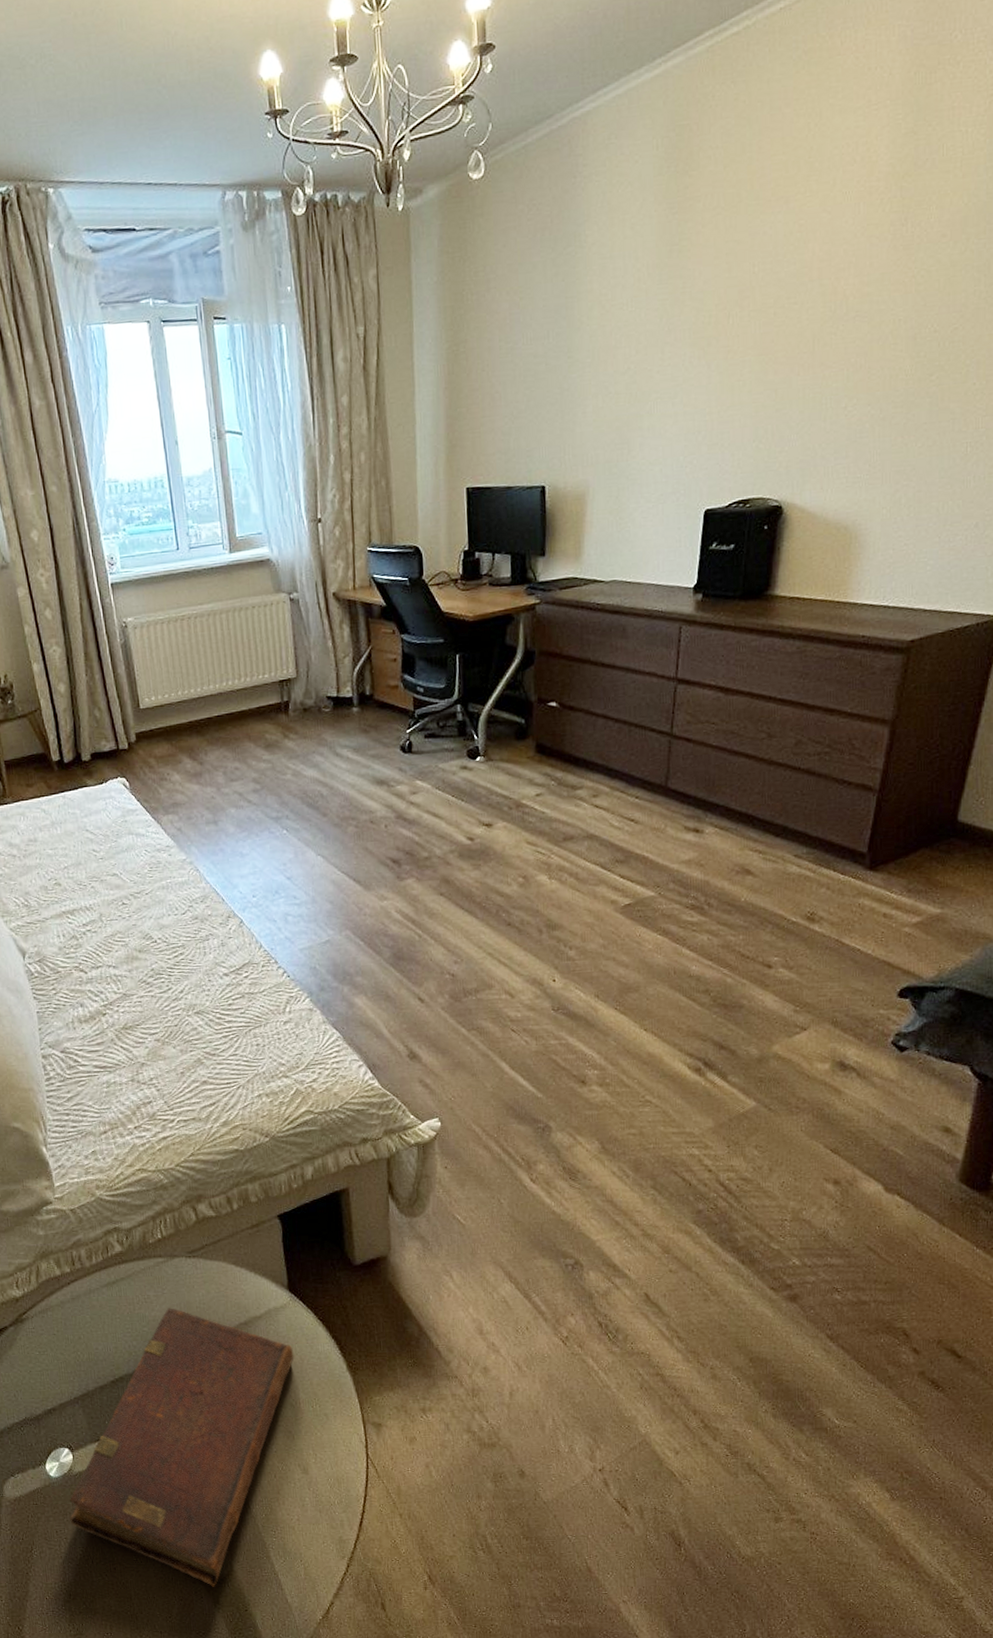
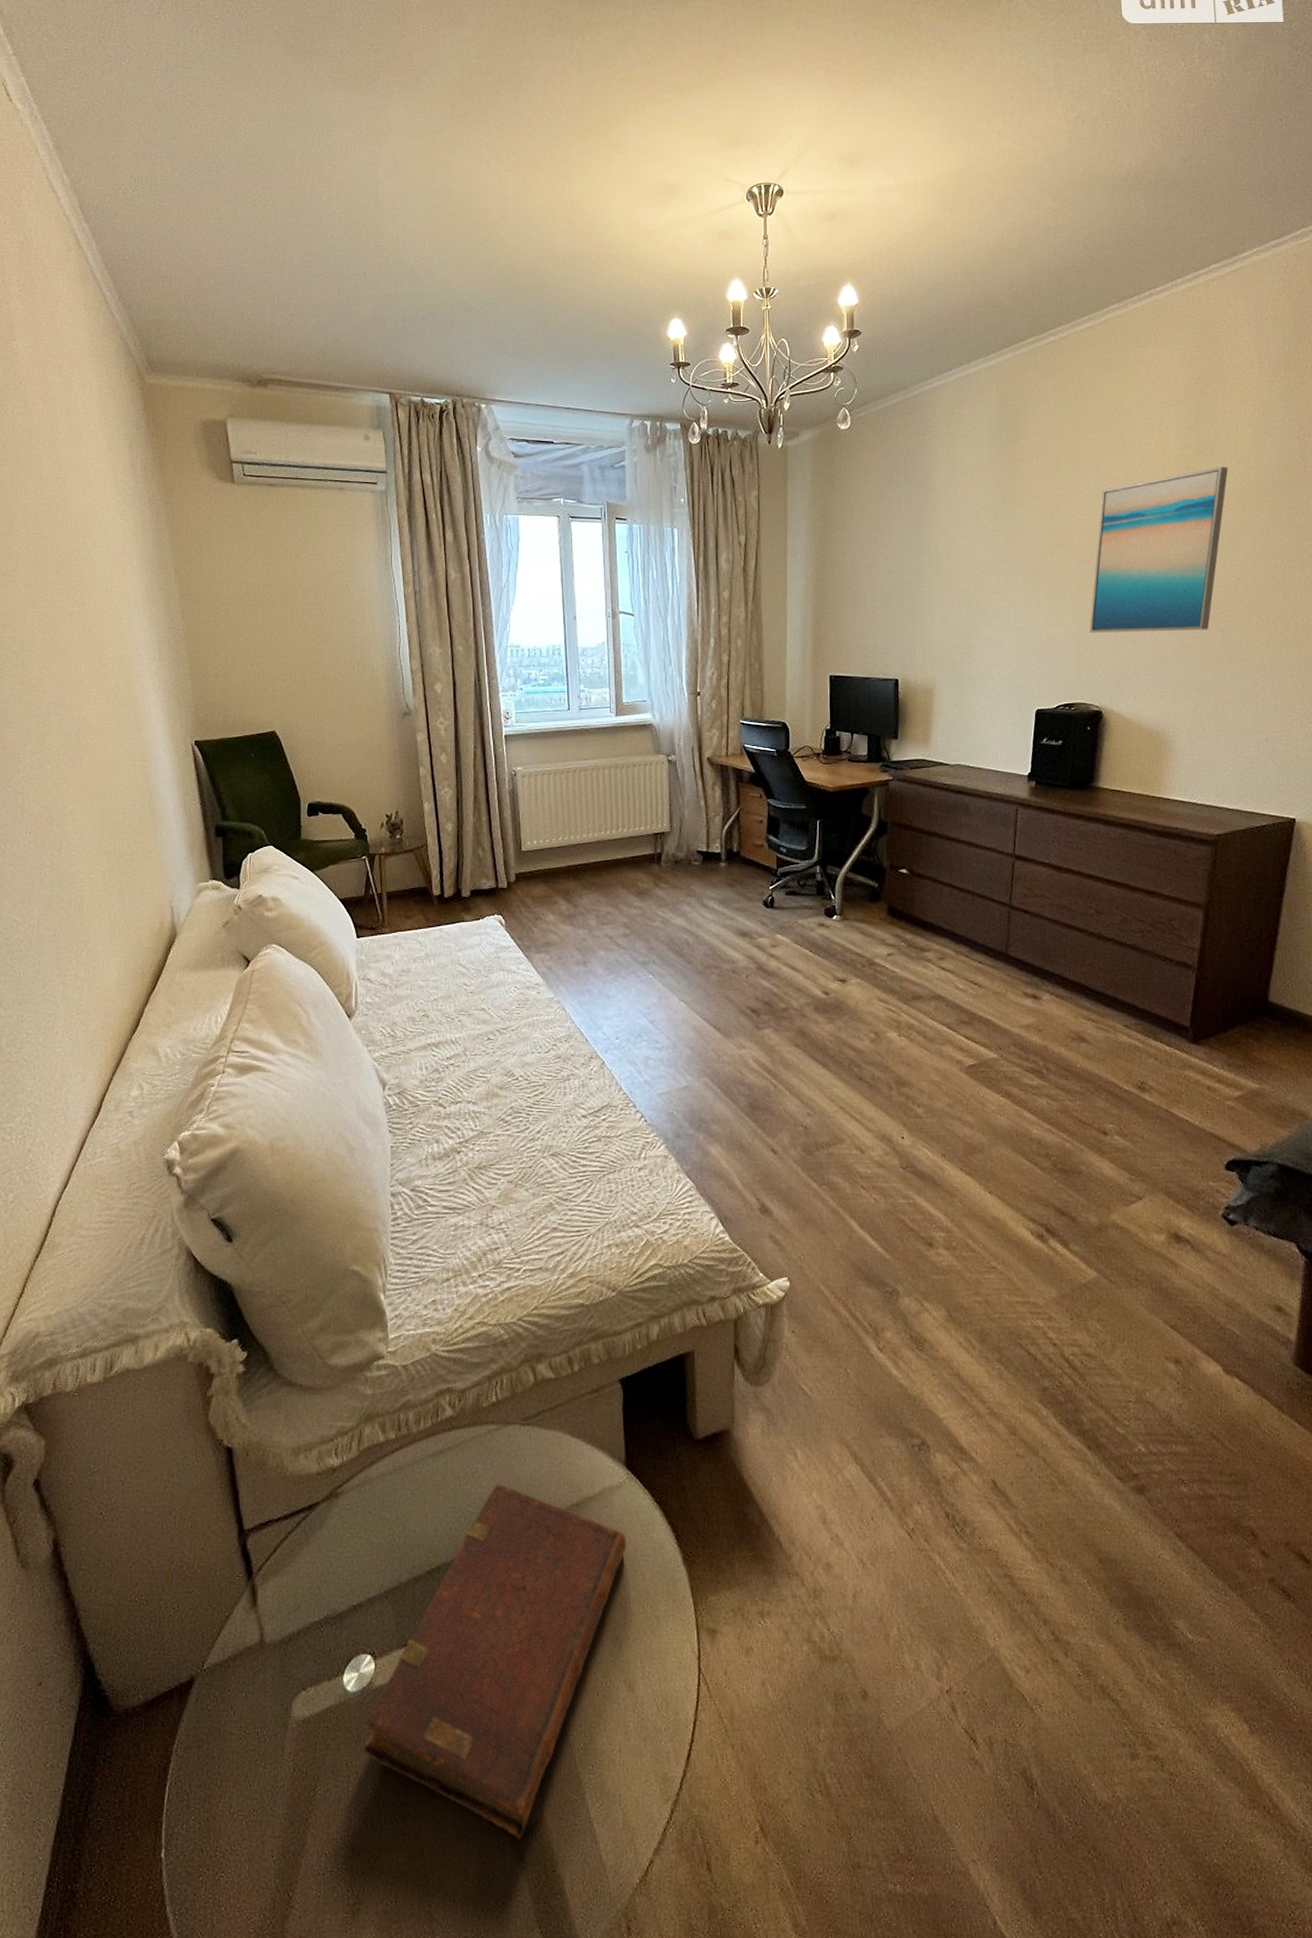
wall art: none [771,182,952,412] -> present [1090,466,1228,633]

